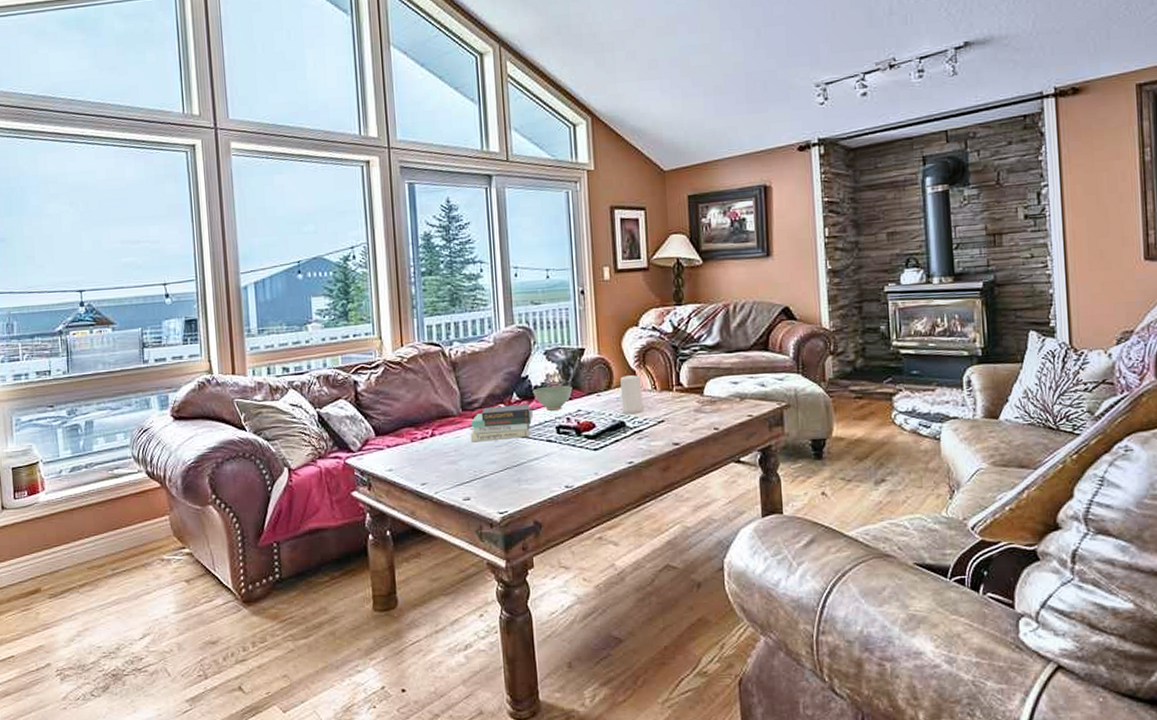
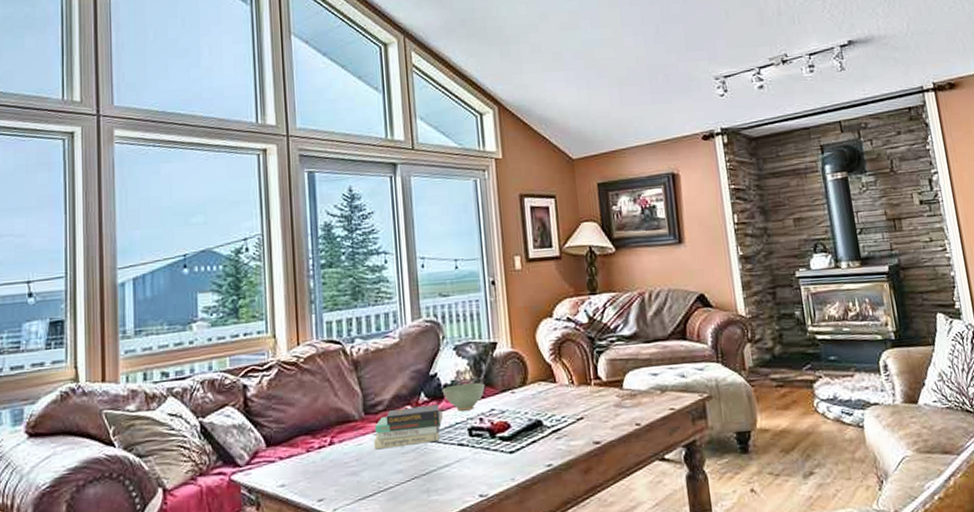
candle: present [620,374,645,415] -> none [535,368,562,413]

